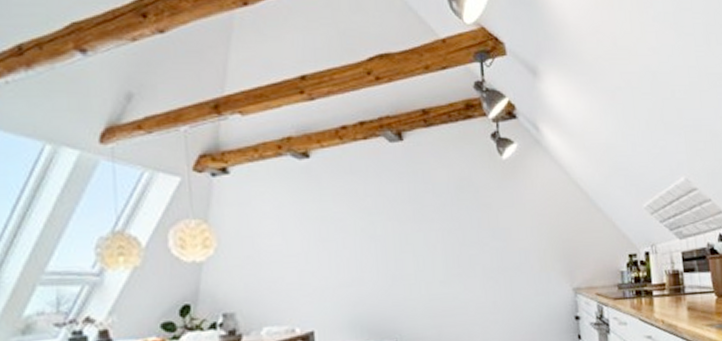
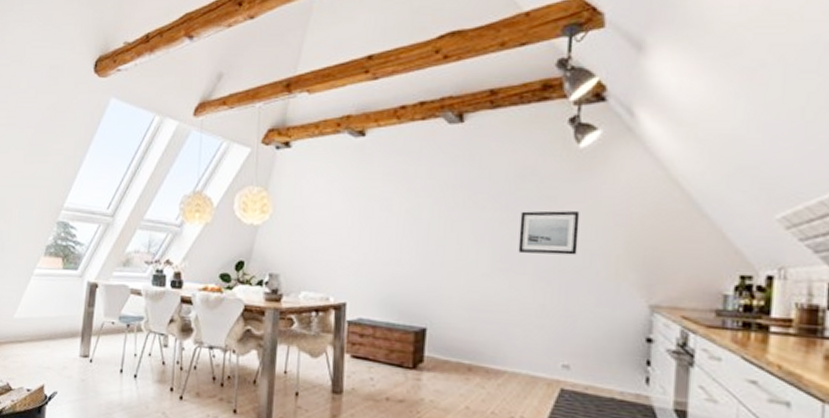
wall art: none [464,215,514,258] -> present [518,210,580,255]

